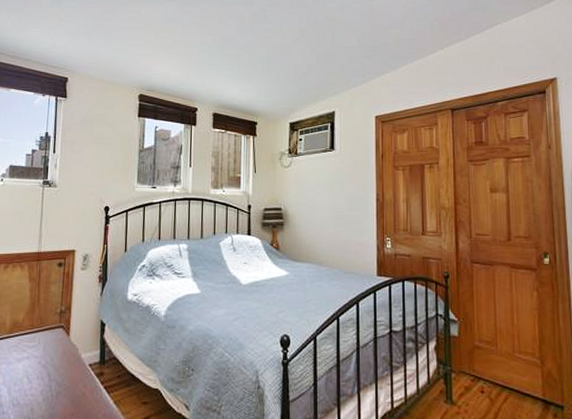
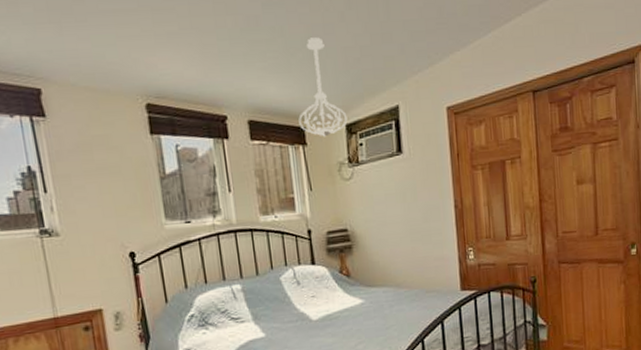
ceiling light fixture: none [252,55,292,131] -> present [298,37,348,137]

